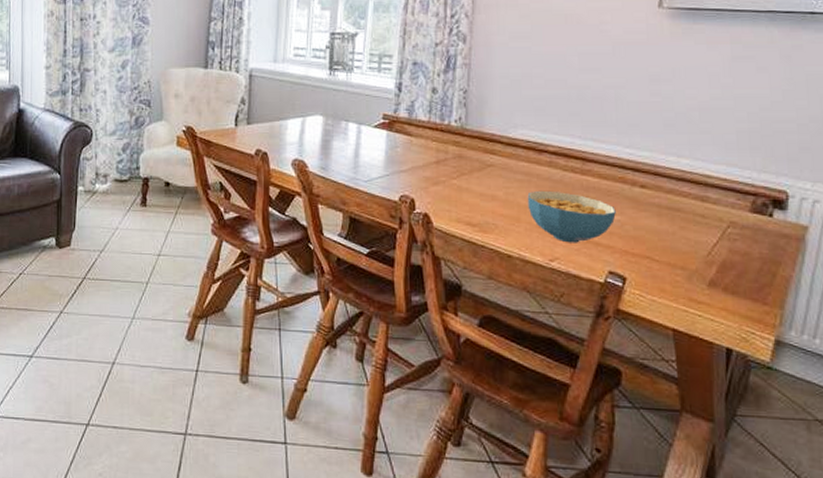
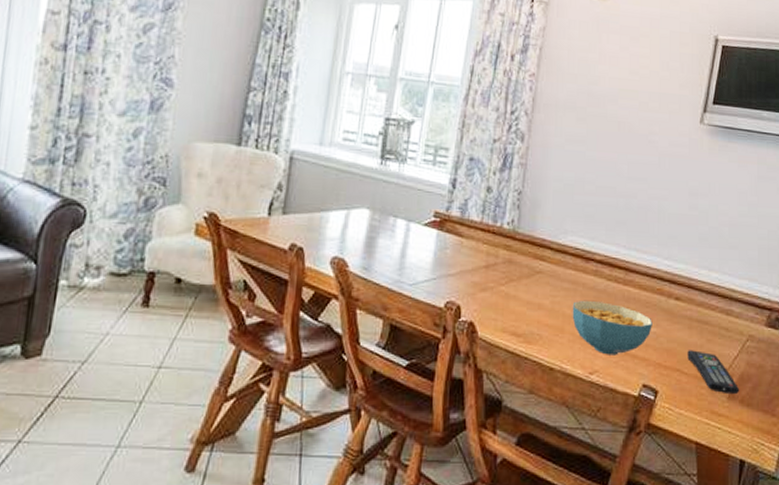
remote control: none [657,237,722,282] -> present [687,350,740,395]

